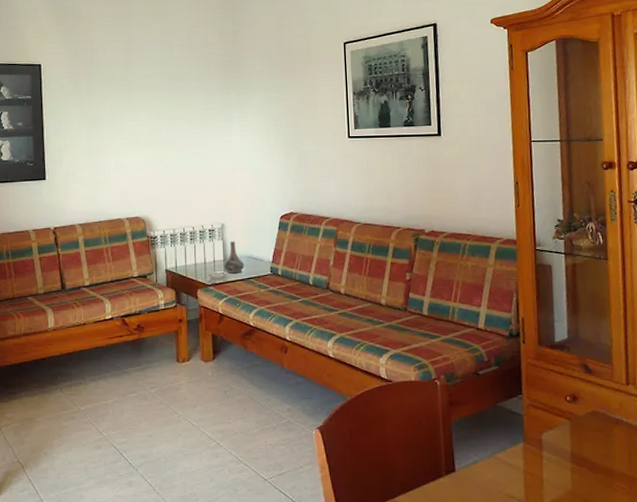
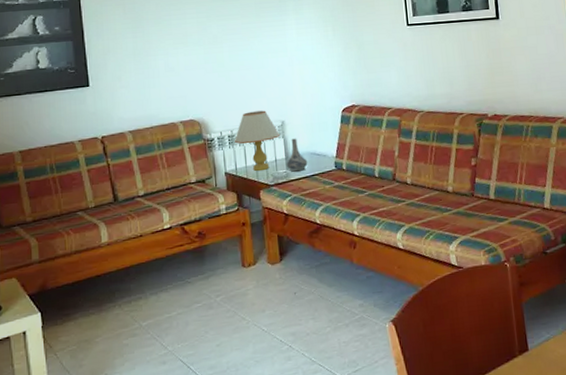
table lamp: none [175,212,220,271] -> present [234,110,281,172]

